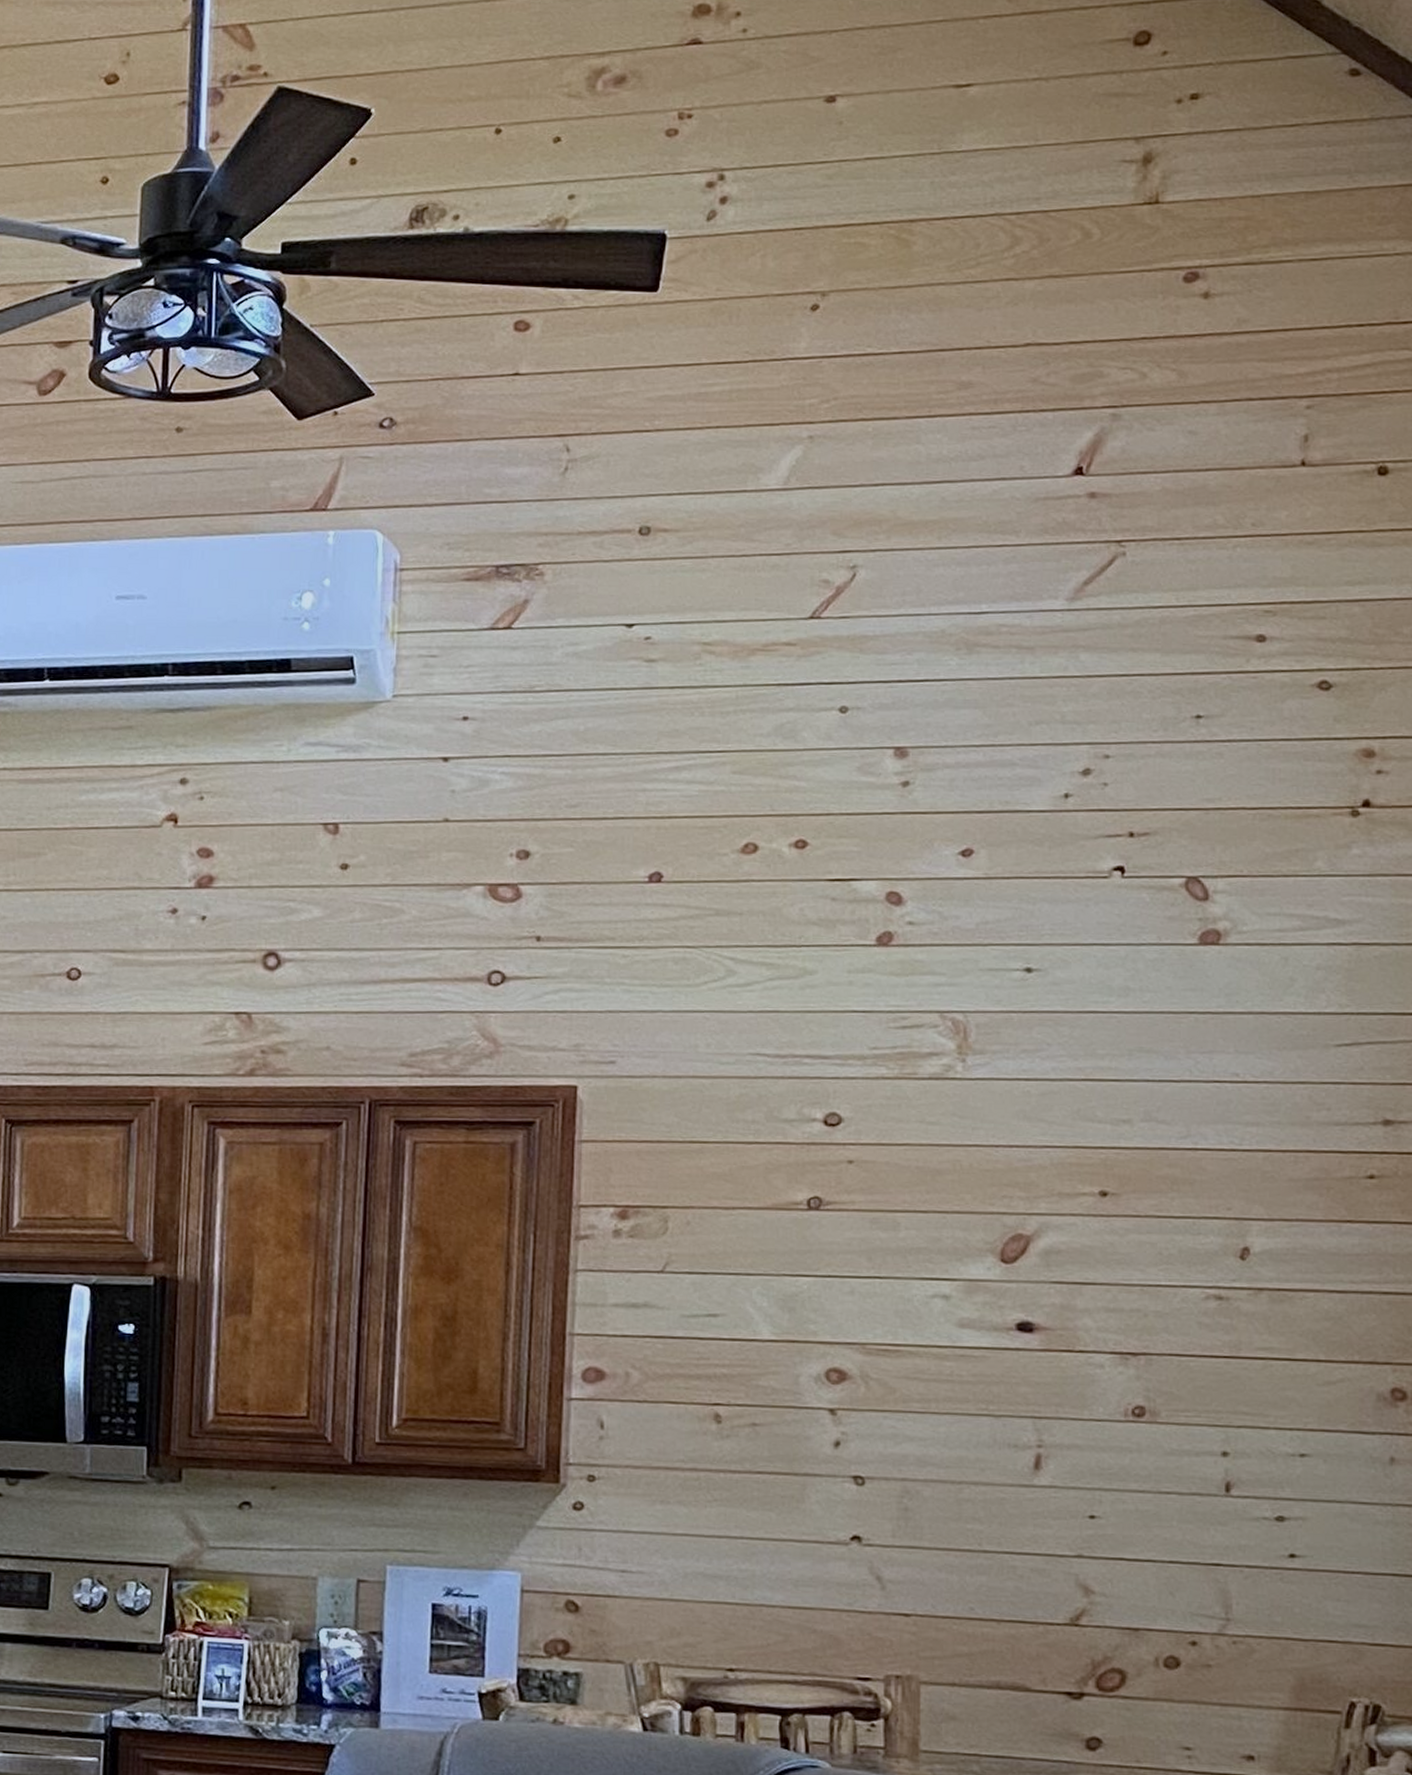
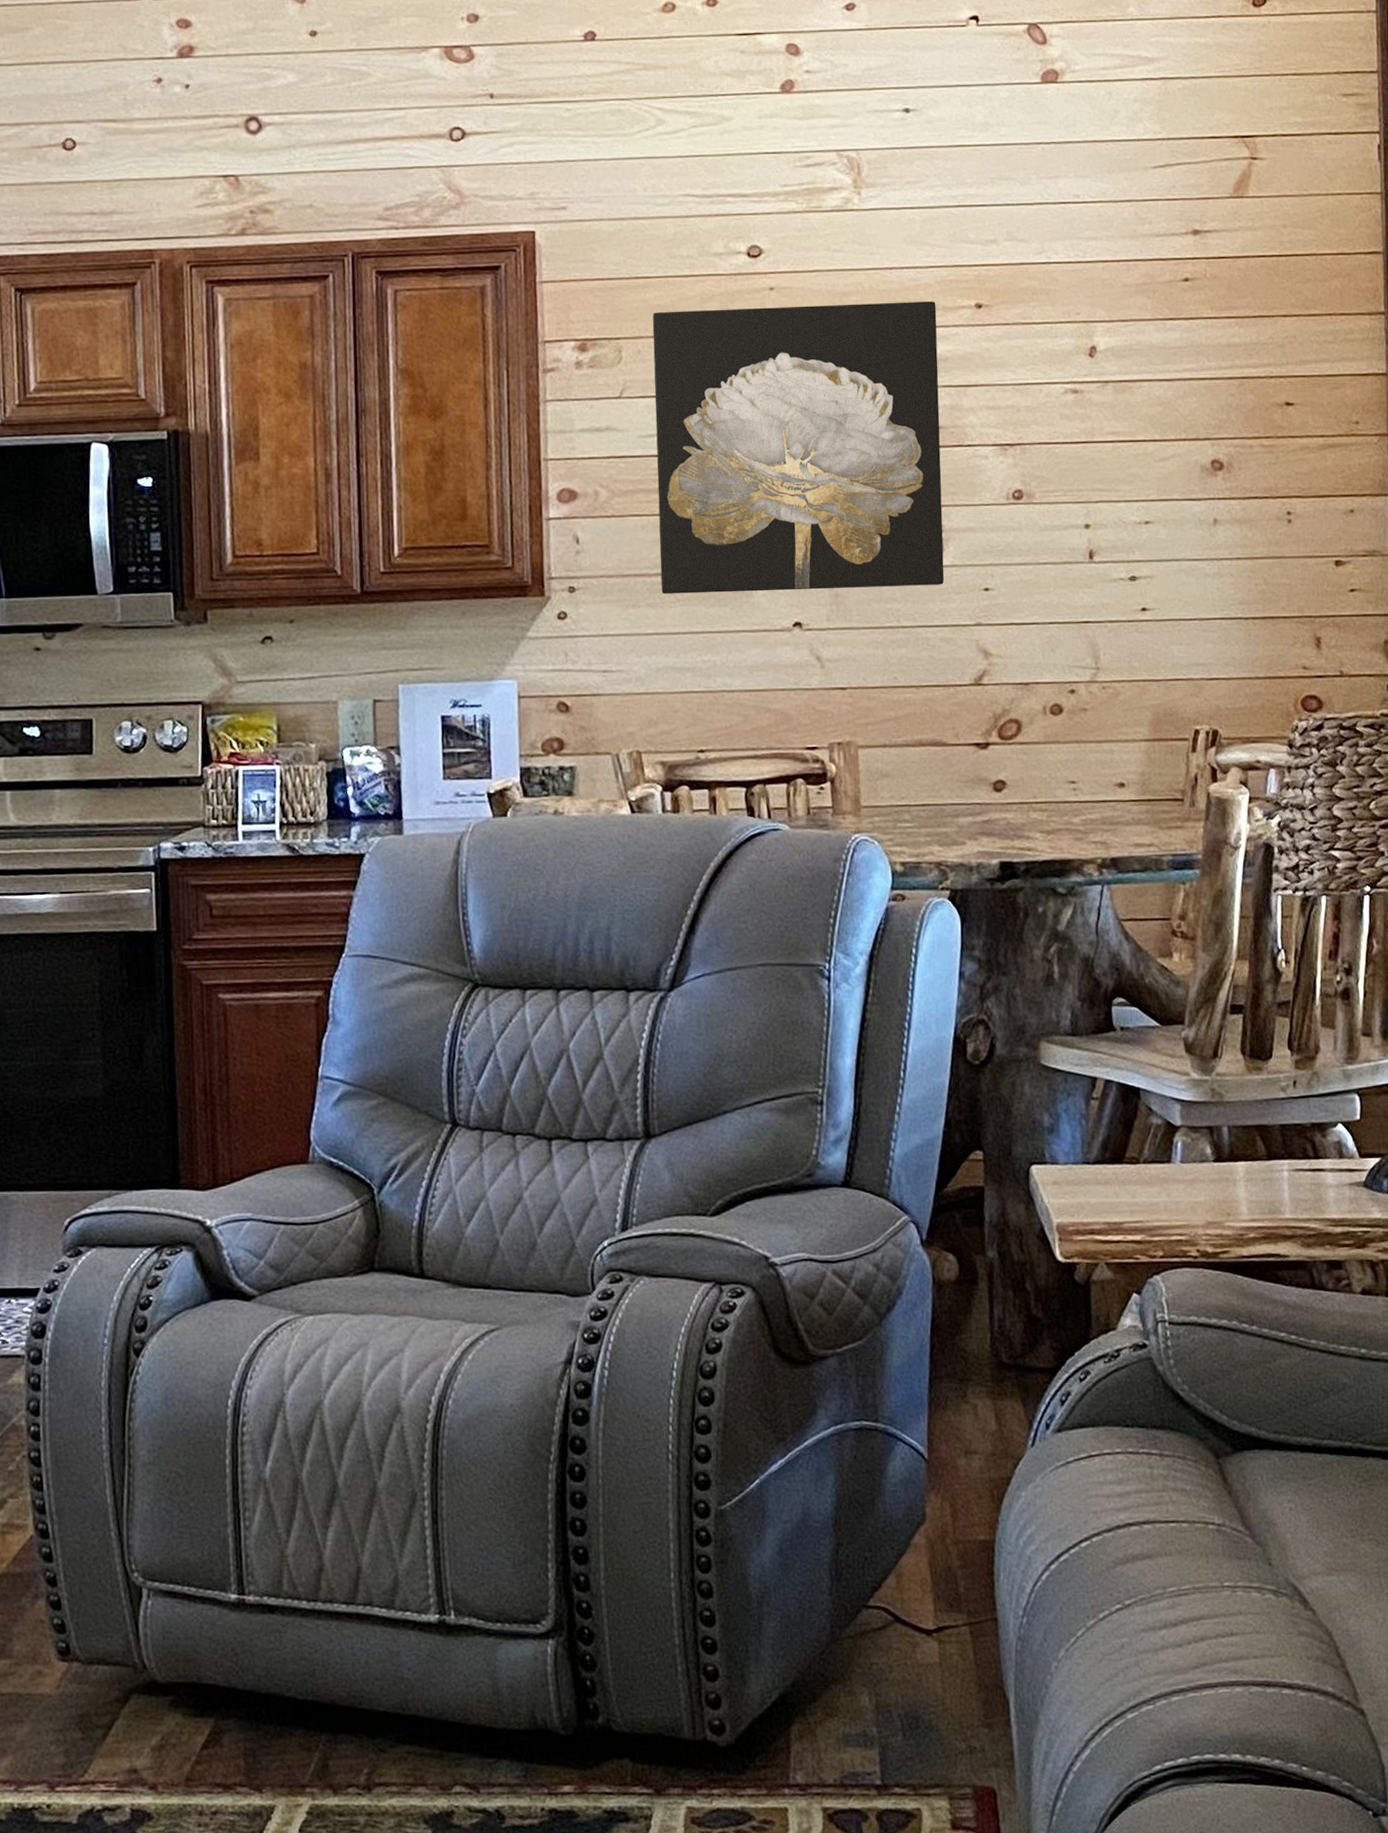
wall art: none [696,1180,1050,1508] -> present [652,301,945,594]

